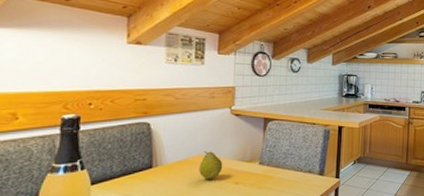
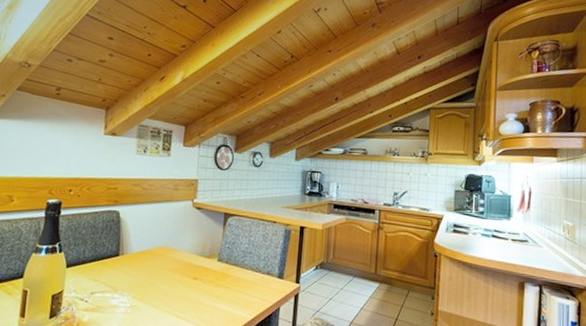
fruit: present [199,151,223,180] -> none [160,243,183,273]

